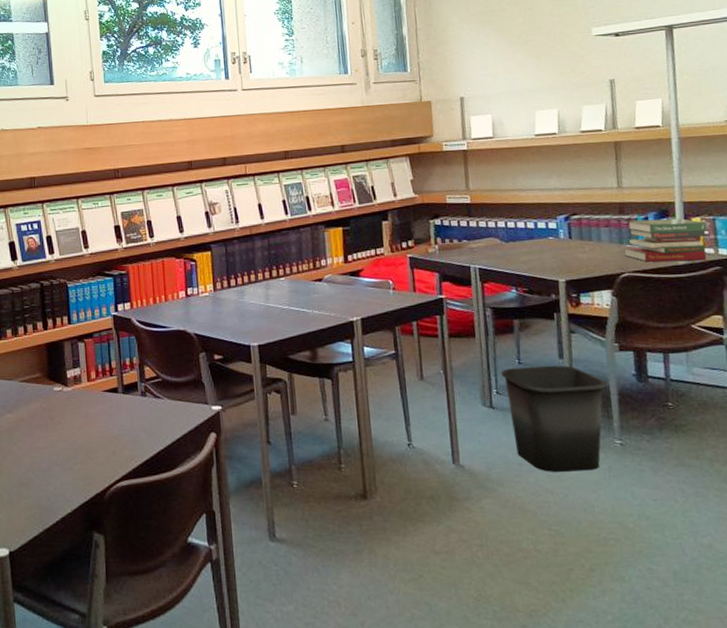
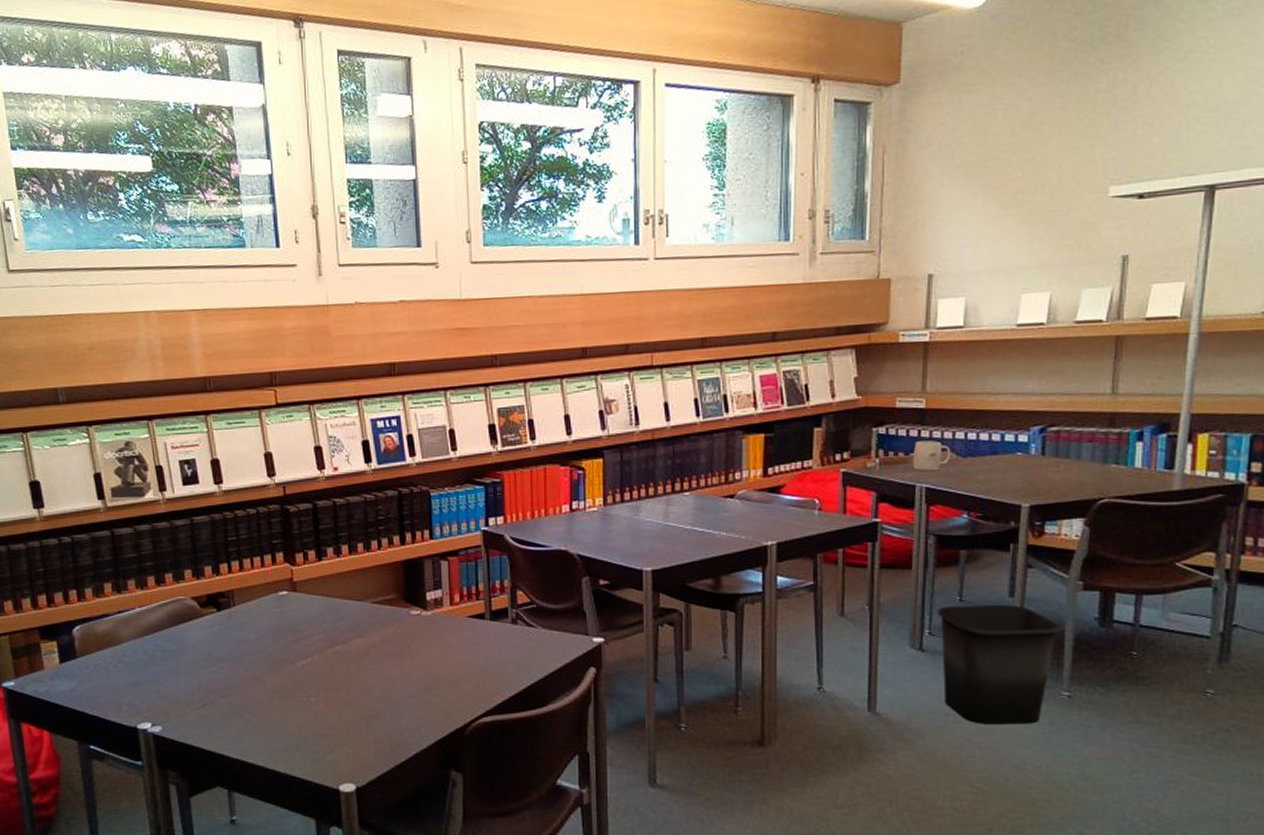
mug: none [464,229,496,255] -> present [912,441,951,472]
books: present [625,218,707,262] -> none [1107,433,1215,487]

